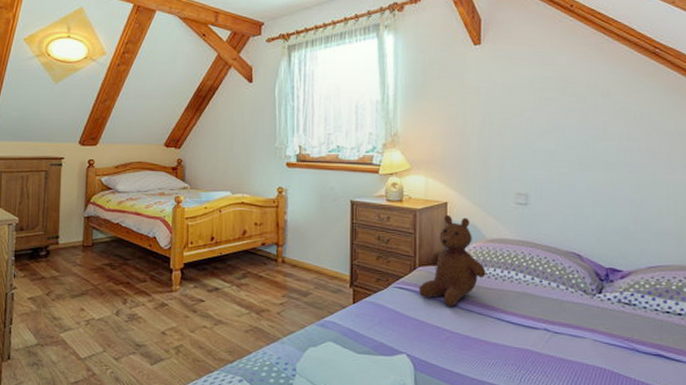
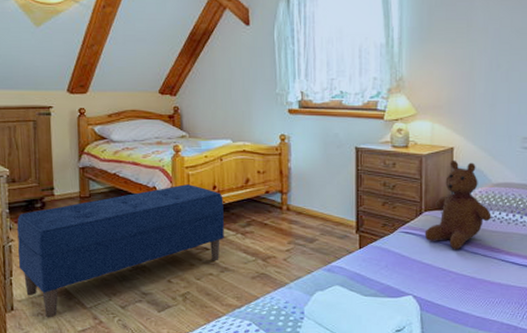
bench: none [19,235,220,369] -> present [17,184,224,318]

